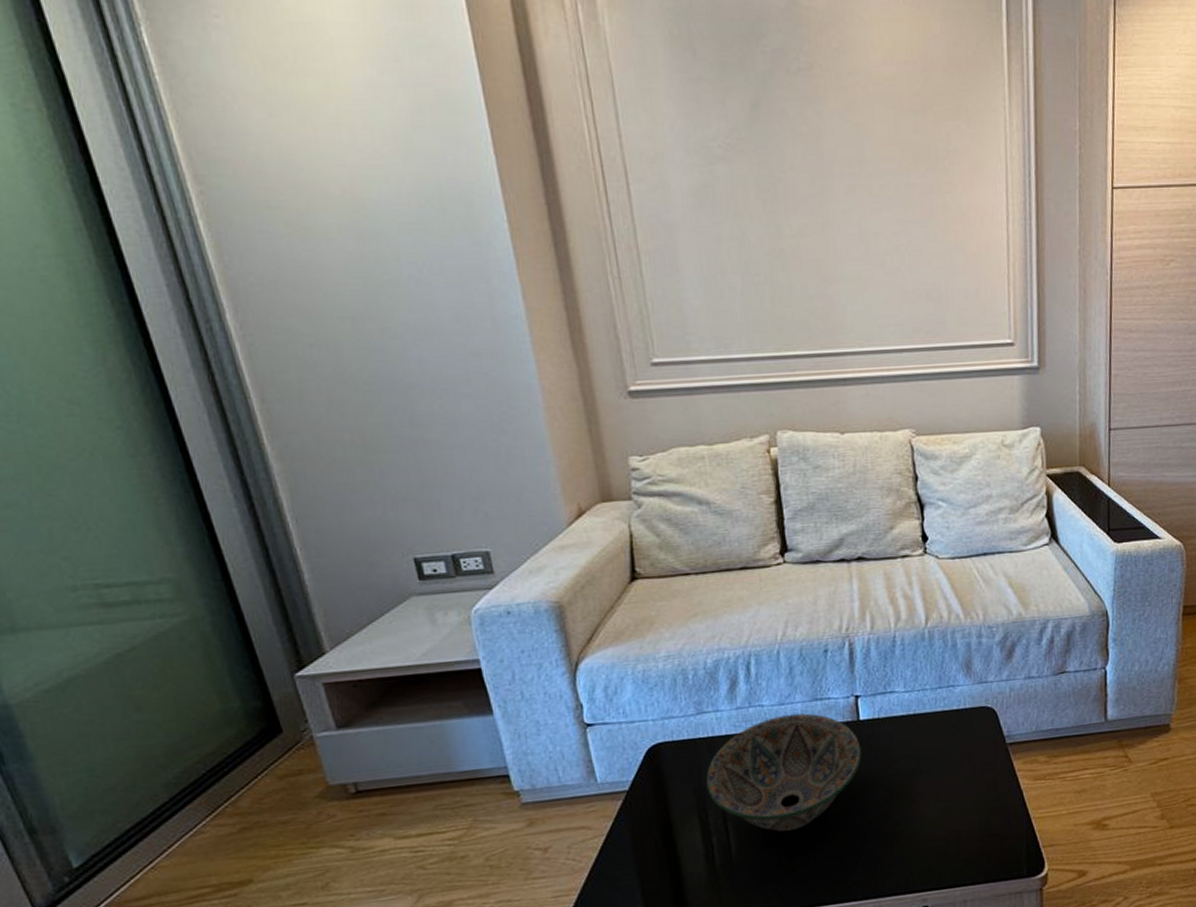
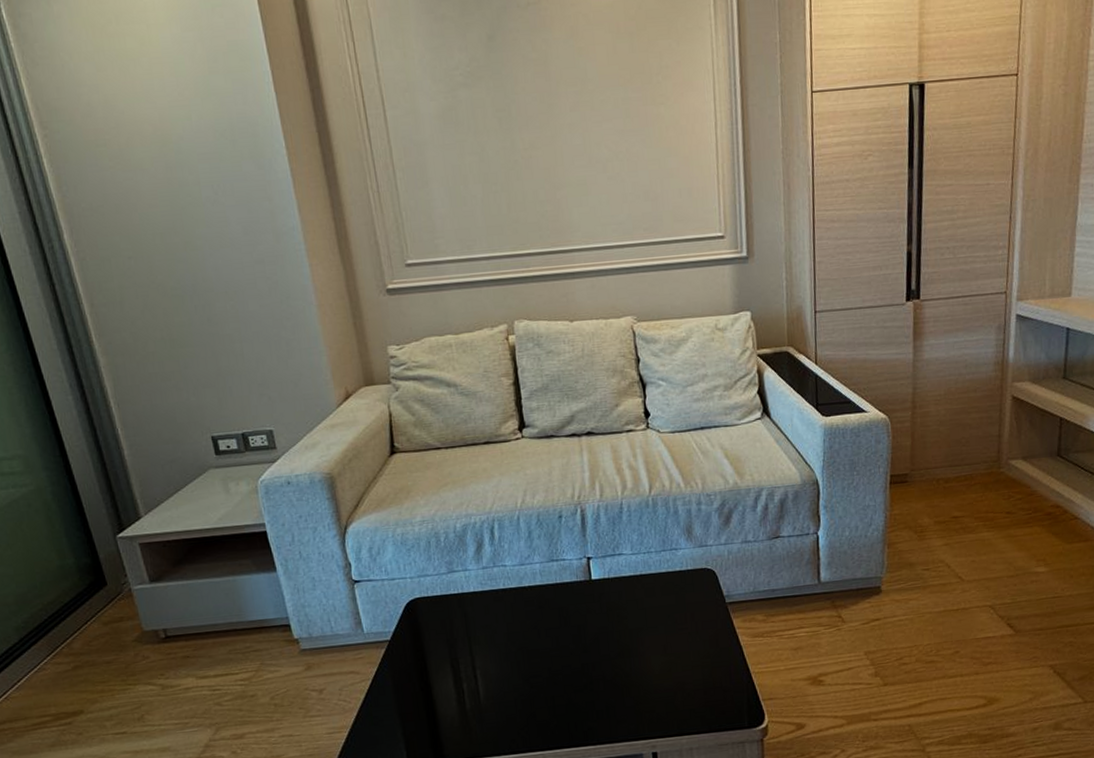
decorative bowl: present [706,713,862,832] -> none [457,573,594,681]

